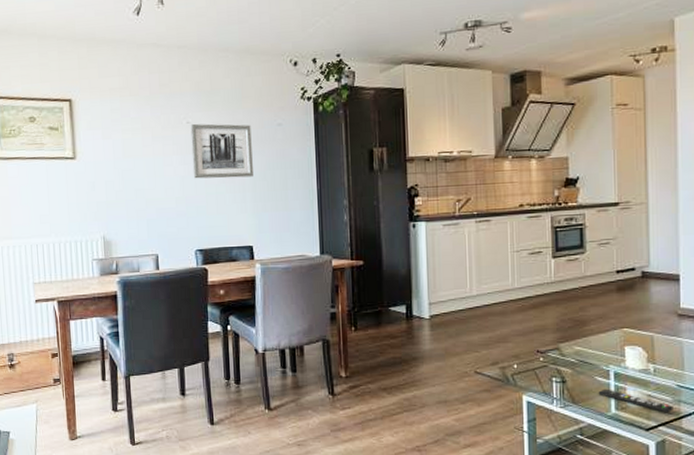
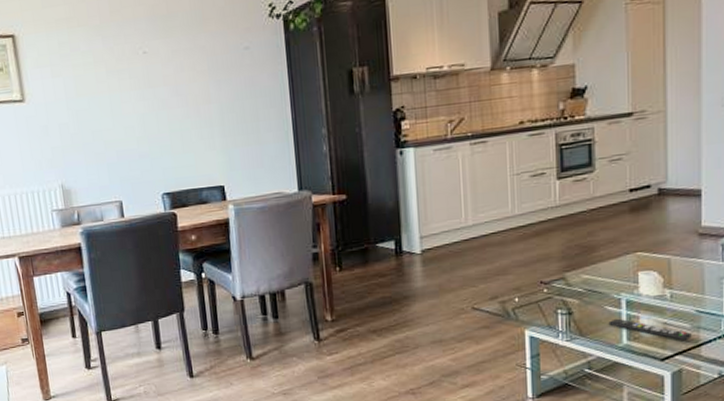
wall art: present [190,123,253,179] -> none [147,50,221,116]

